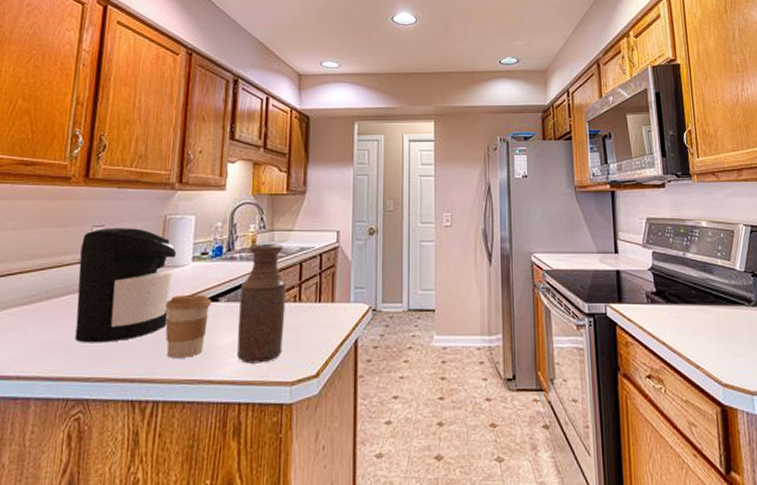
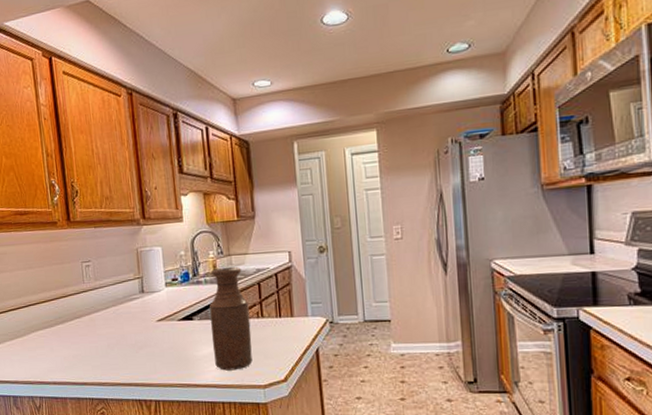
coffee maker: present [75,228,177,343] -> none [76,261,155,357]
coffee cup: present [165,295,212,358] -> none [150,315,188,367]

